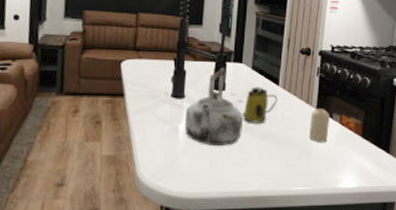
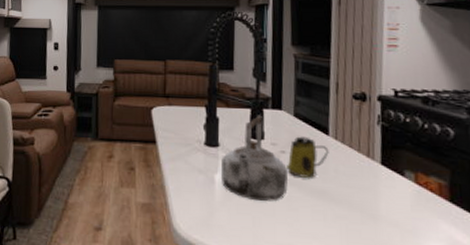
candle: present [309,107,330,142] -> none [373,162,401,205]

